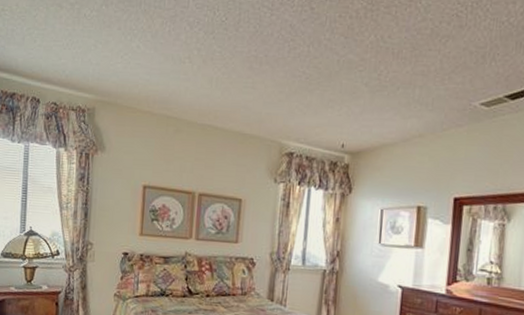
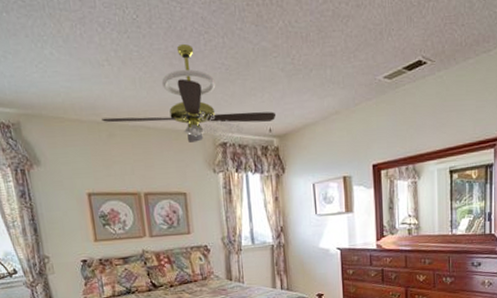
ceiling fan: none [172,50,352,149] -> present [102,44,276,142]

